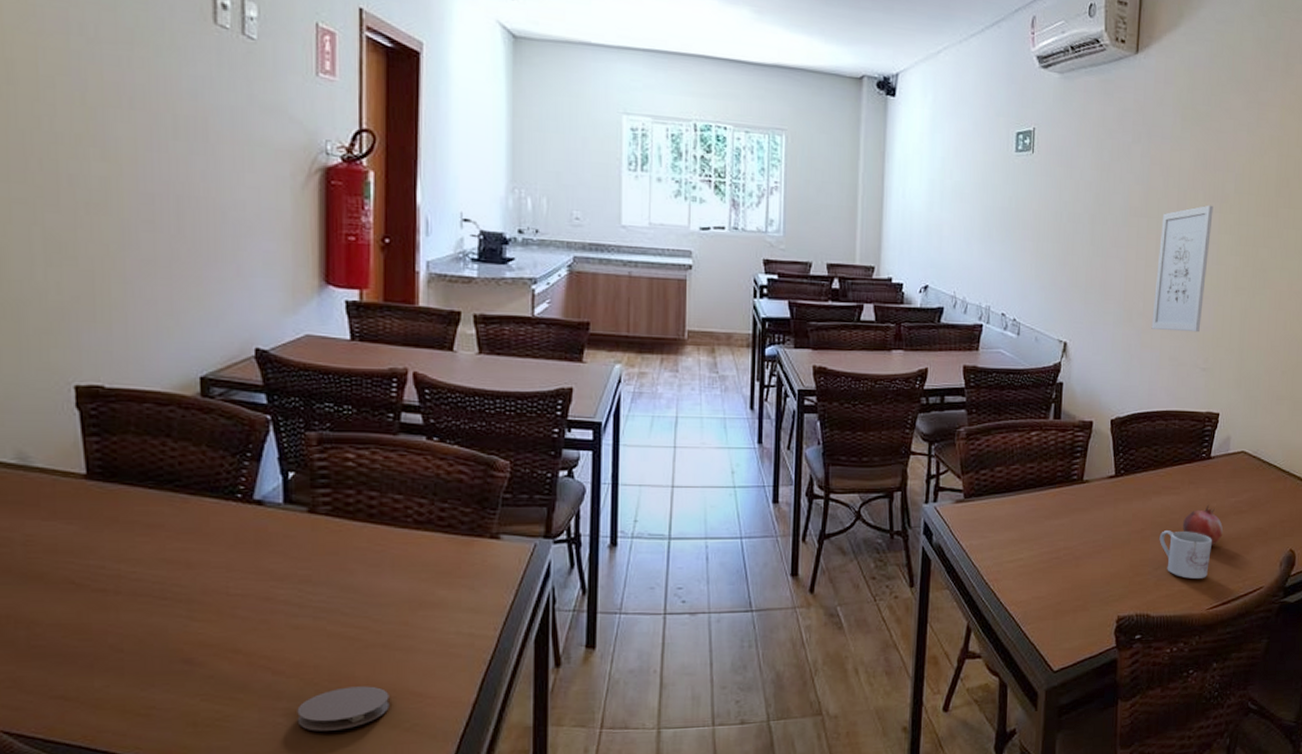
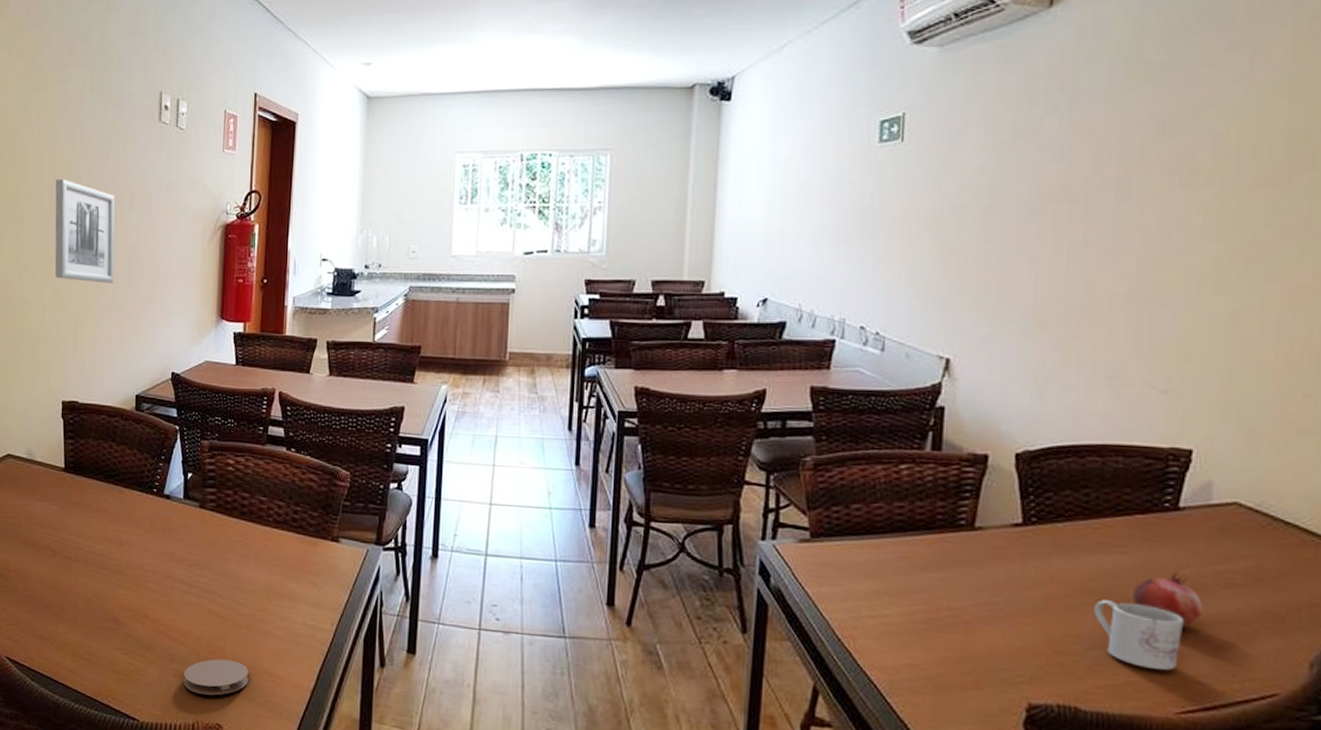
wall art: none [39,80,154,231] -> present [55,178,115,283]
wall art: present [1151,205,1214,333] -> none [1077,179,1177,344]

